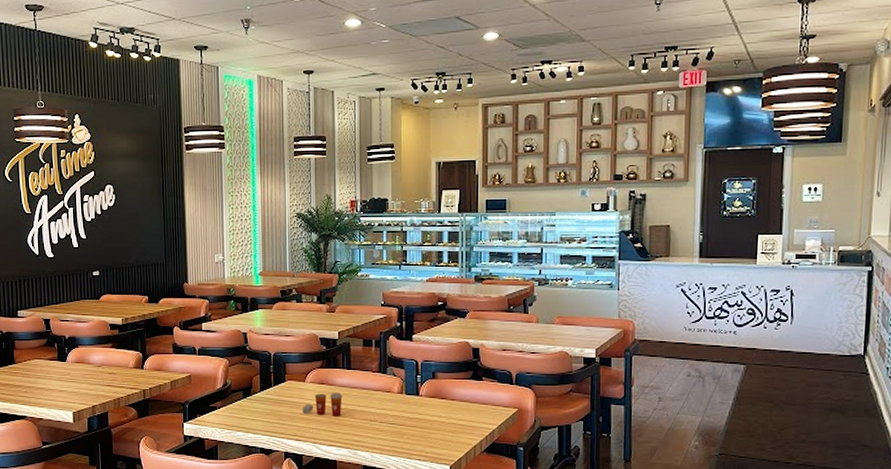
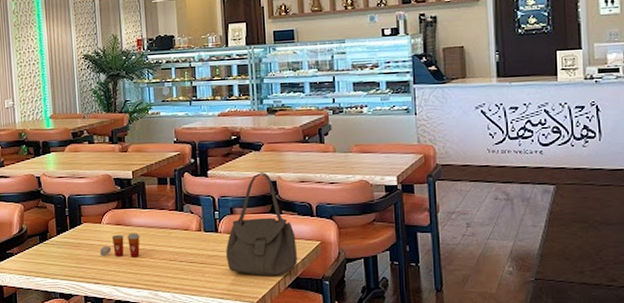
handbag: none [426,339,495,440] -> present [226,173,298,276]

